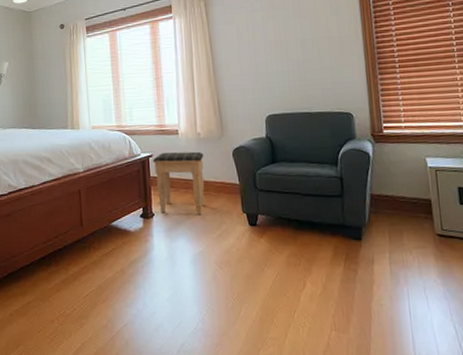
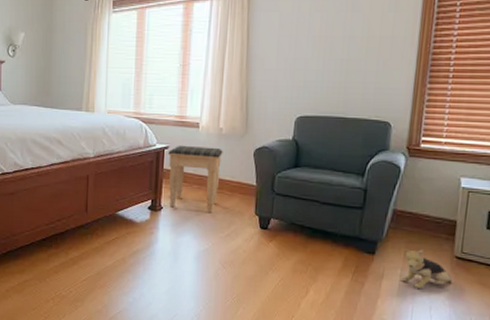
plush toy: none [388,231,440,271] -> present [401,249,453,290]

